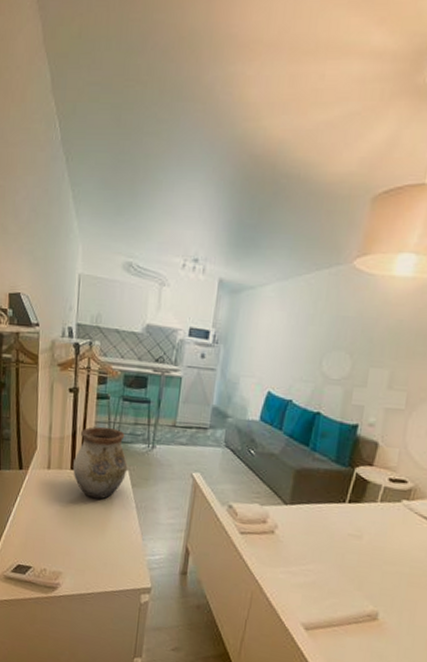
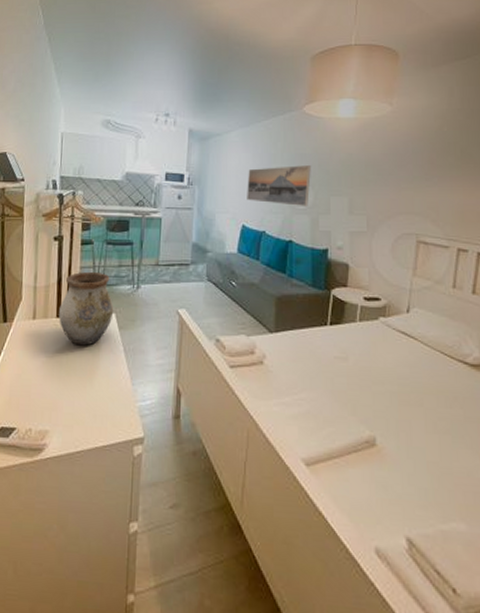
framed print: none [276,329,353,378] -> present [247,164,311,208]

